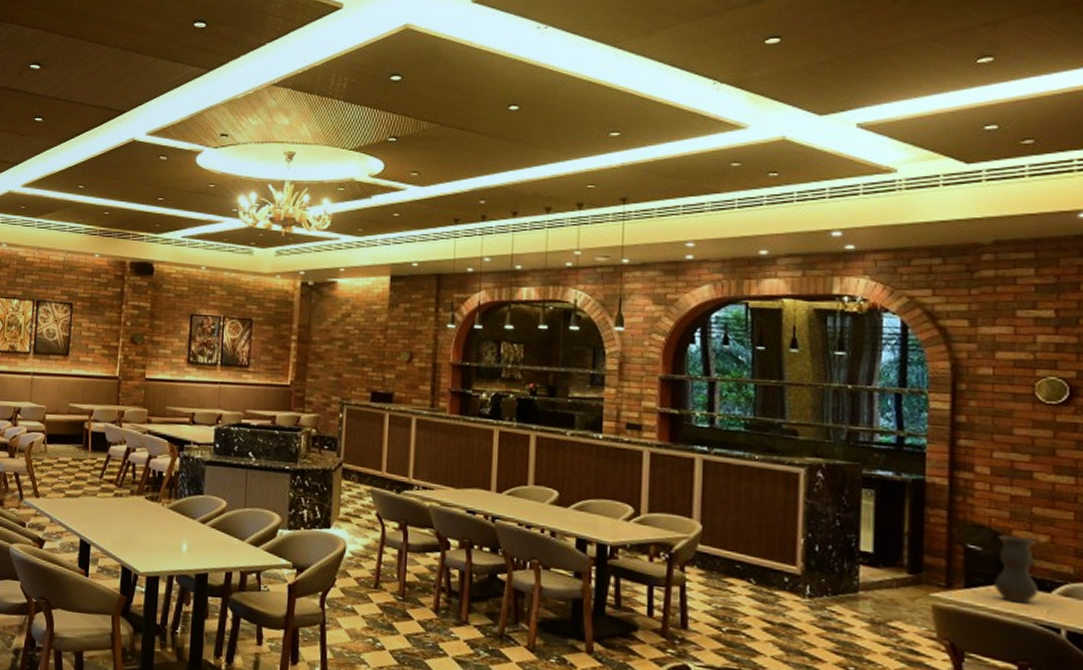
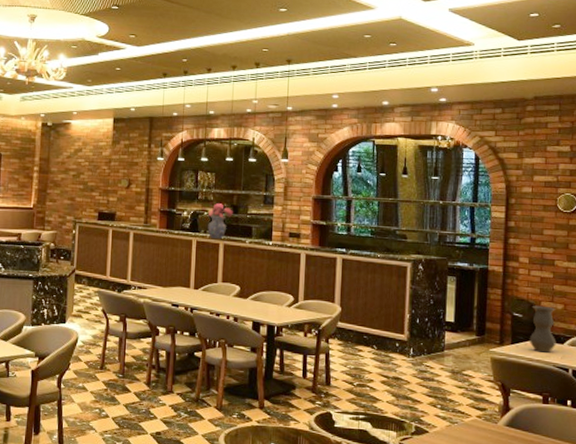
flower arrangement: none [513,383,548,430] -> present [207,203,233,240]

